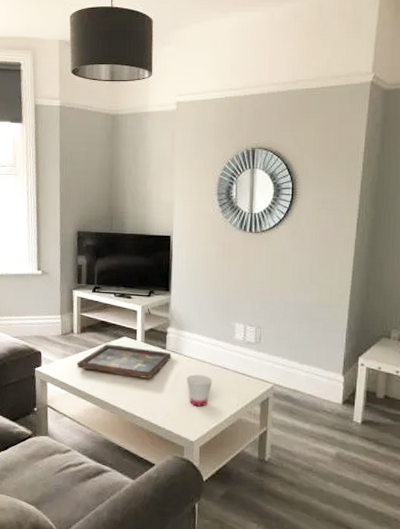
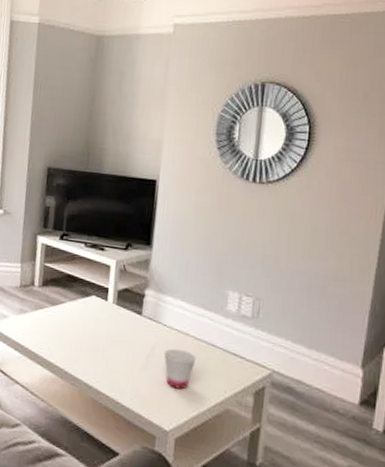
decorative tray: present [76,344,172,379] -> none [35,302,148,349]

